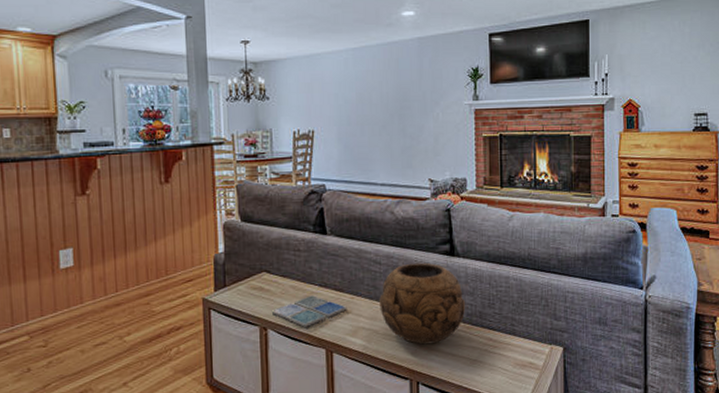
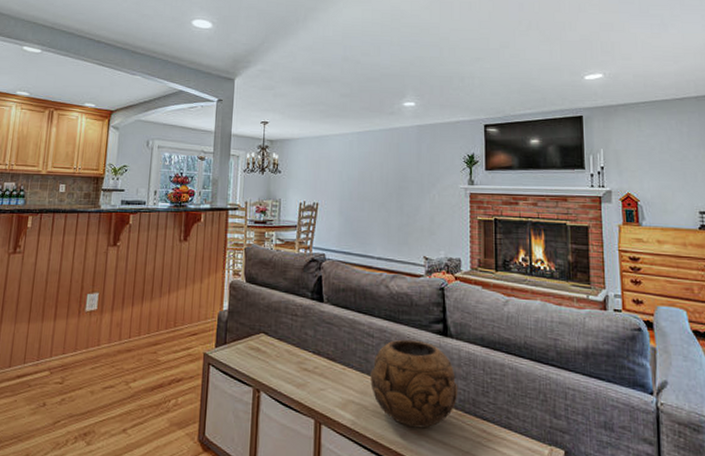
drink coaster: present [271,295,347,327] -> none [265,362,338,394]

